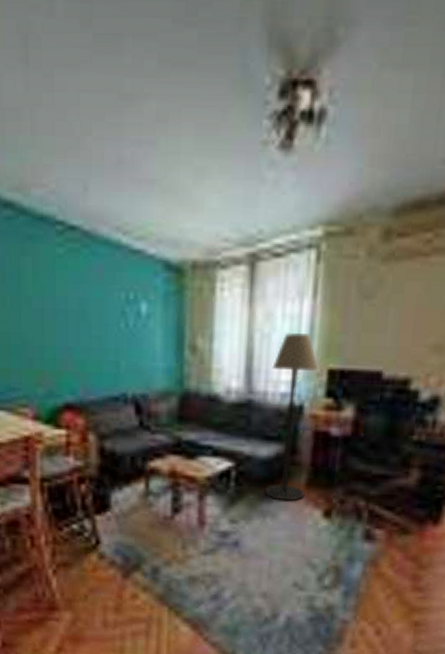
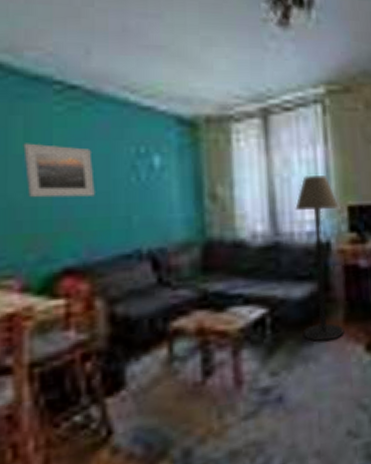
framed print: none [32,284,90,340] -> present [23,143,95,198]

